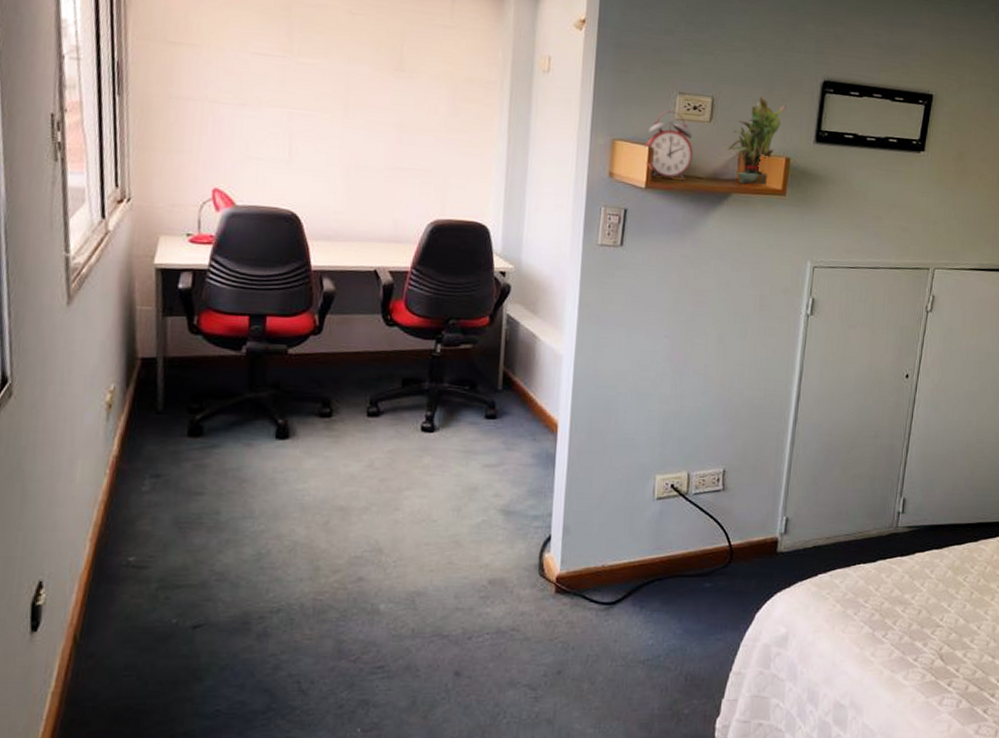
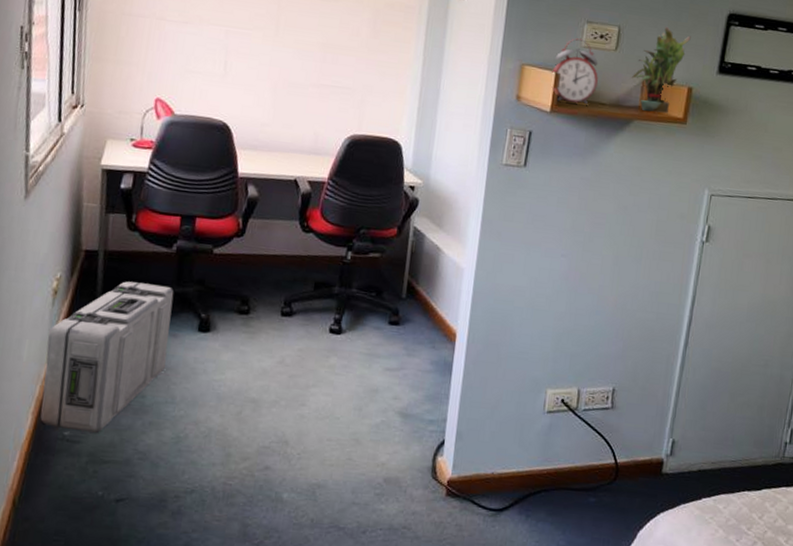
suitcase: none [100,389,246,556] -> present [40,281,174,433]

